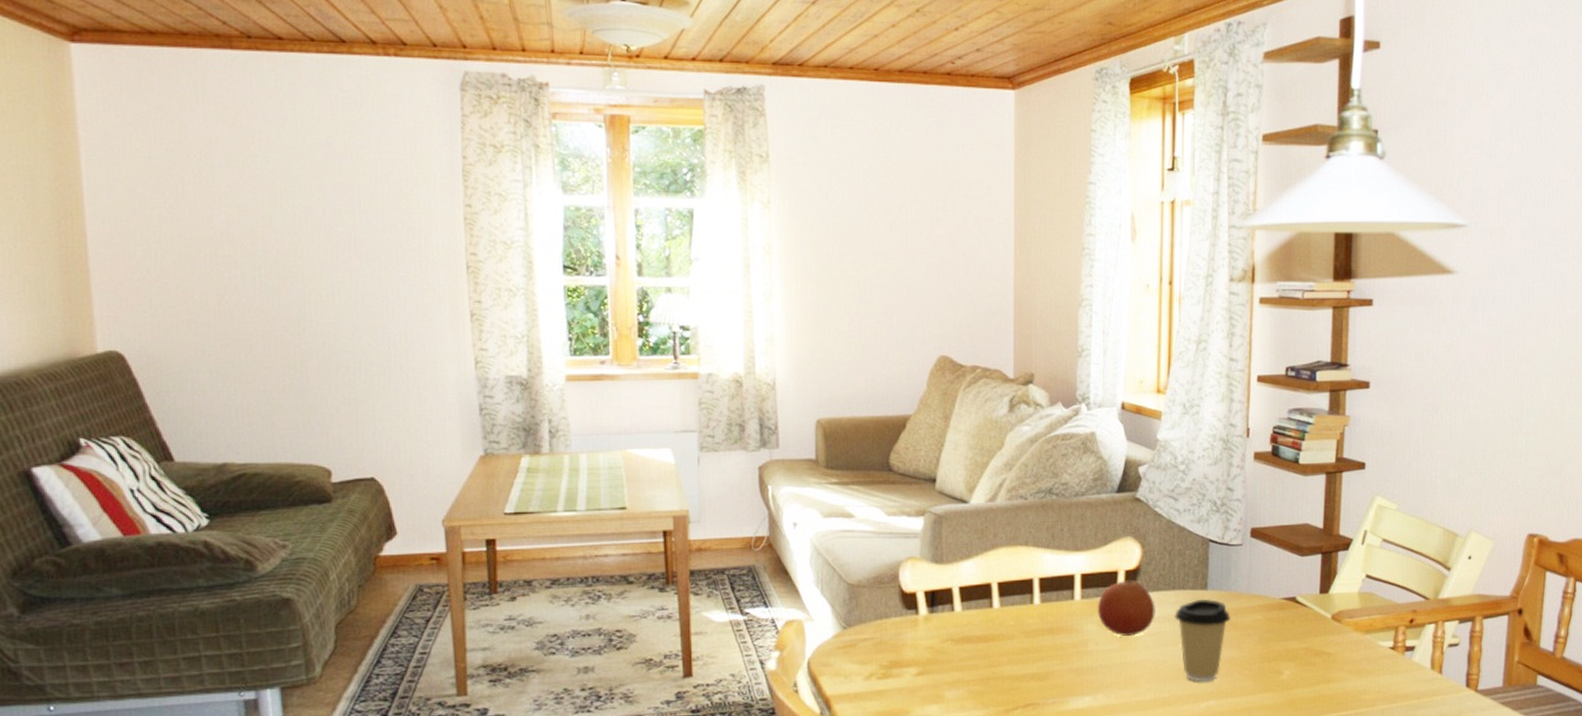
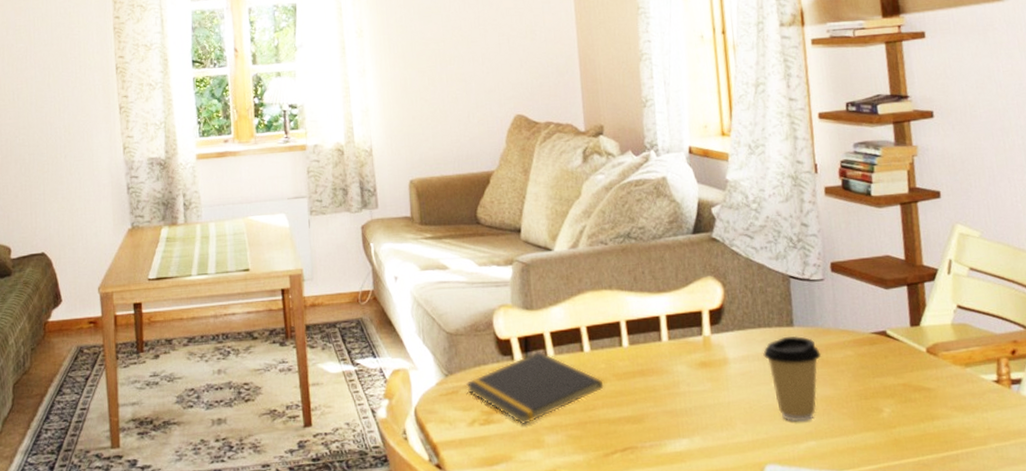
notepad: none [864,605,1011,680] -> present [465,351,604,425]
fruit: present [1097,579,1156,636] -> none [685,318,744,376]

